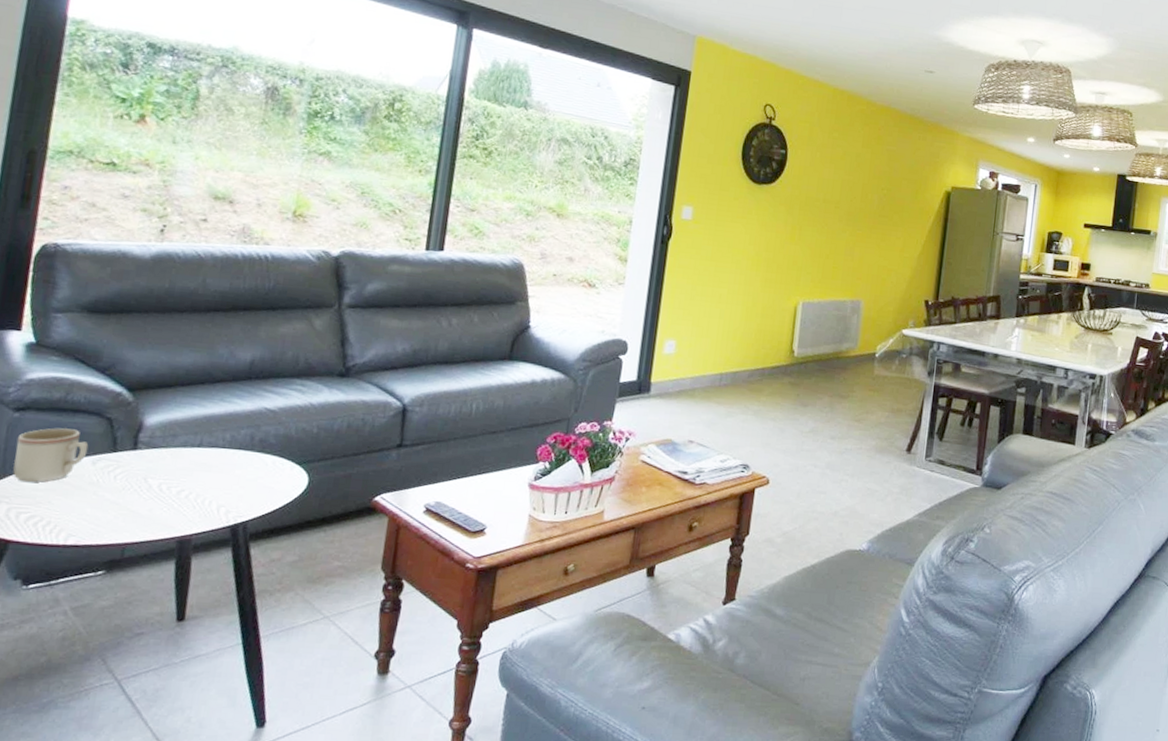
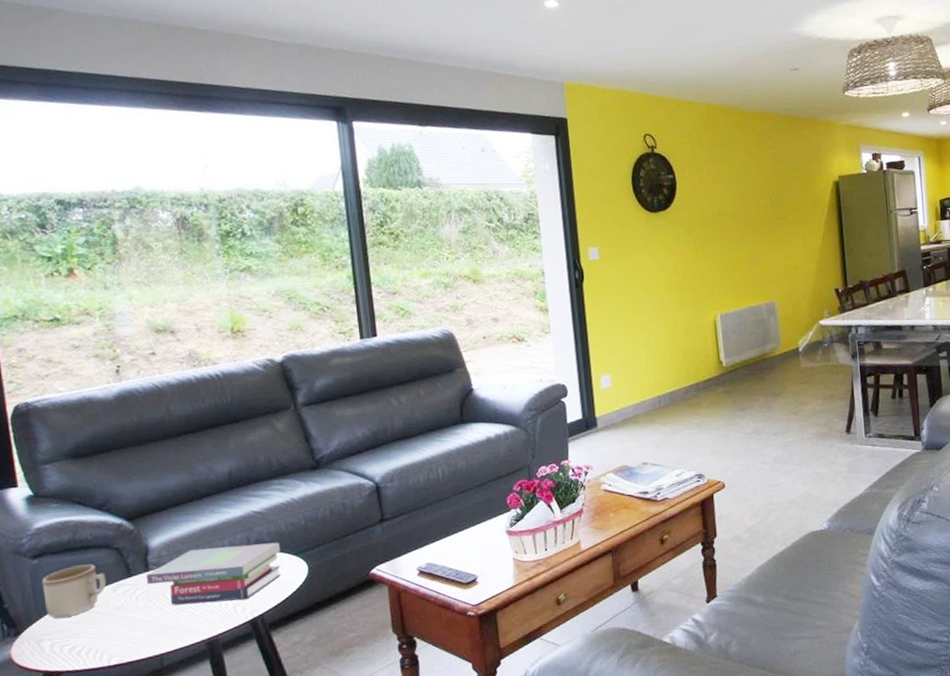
books: none [130,436,285,503] -> present [146,542,282,605]

